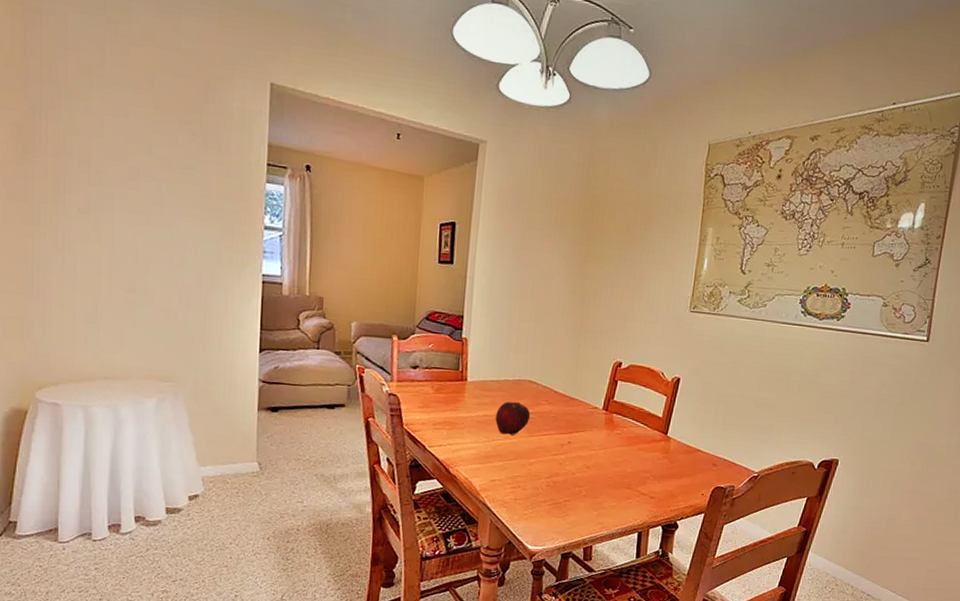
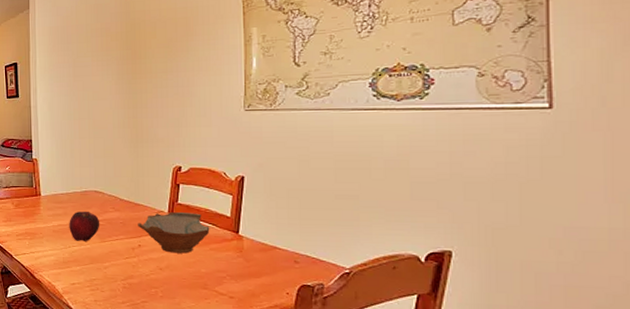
bowl: none [570,409,641,453] -> present [138,211,210,254]

